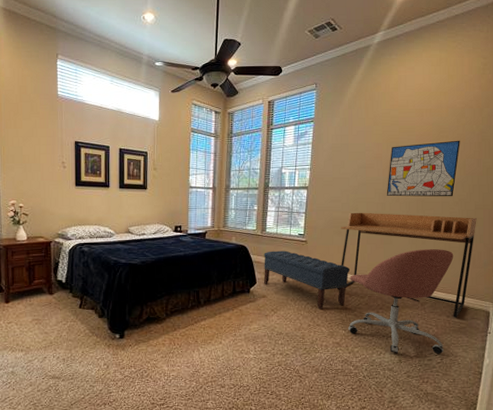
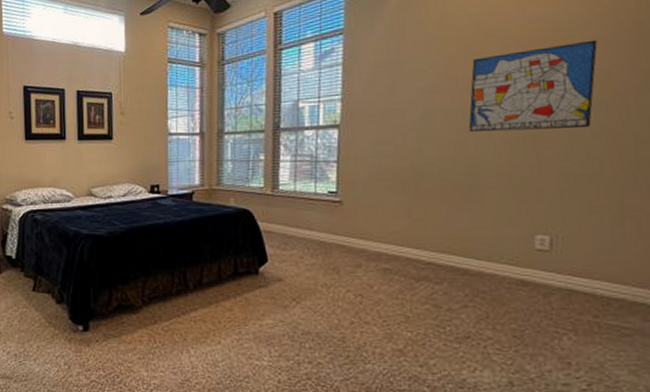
bench: present [264,250,350,310] -> none [277,215,414,300]
desk: present [337,212,477,318] -> none [394,157,640,318]
office chair: present [348,249,454,354] -> none [414,209,599,376]

